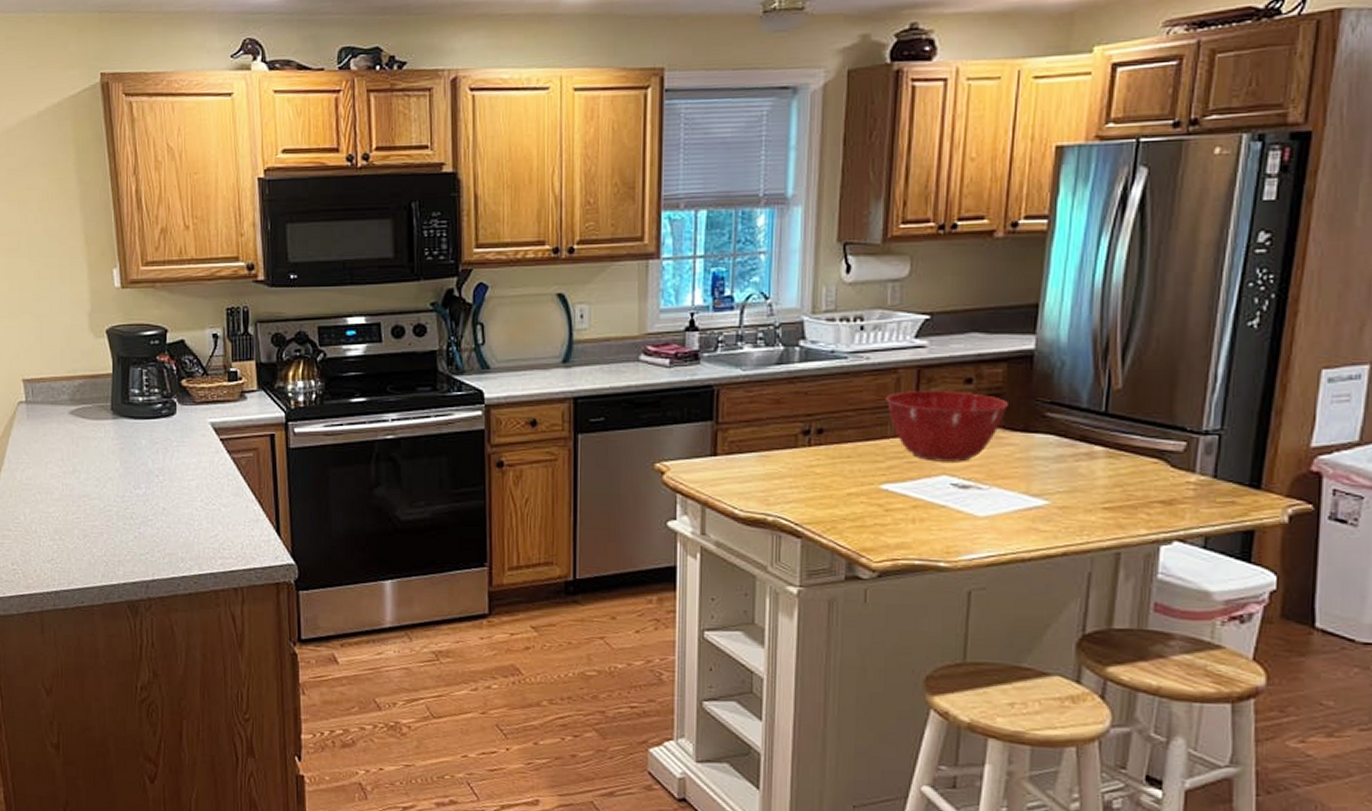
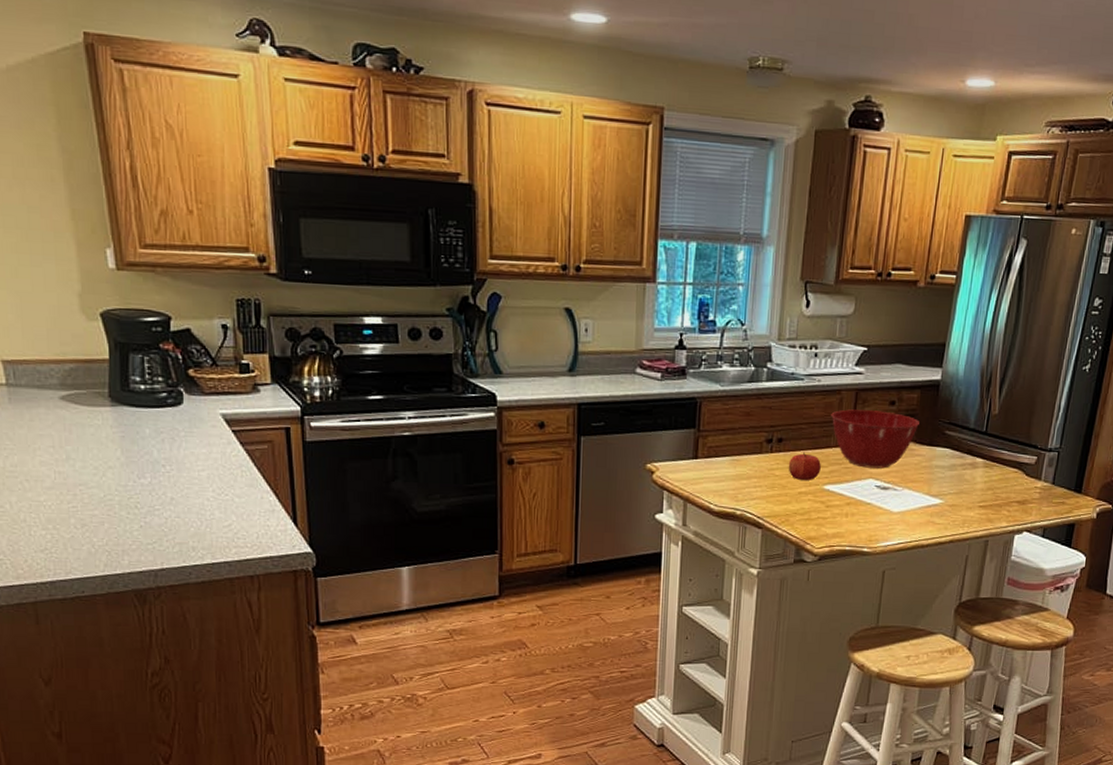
fruit: none [832,444,875,479] -> present [788,452,821,480]

